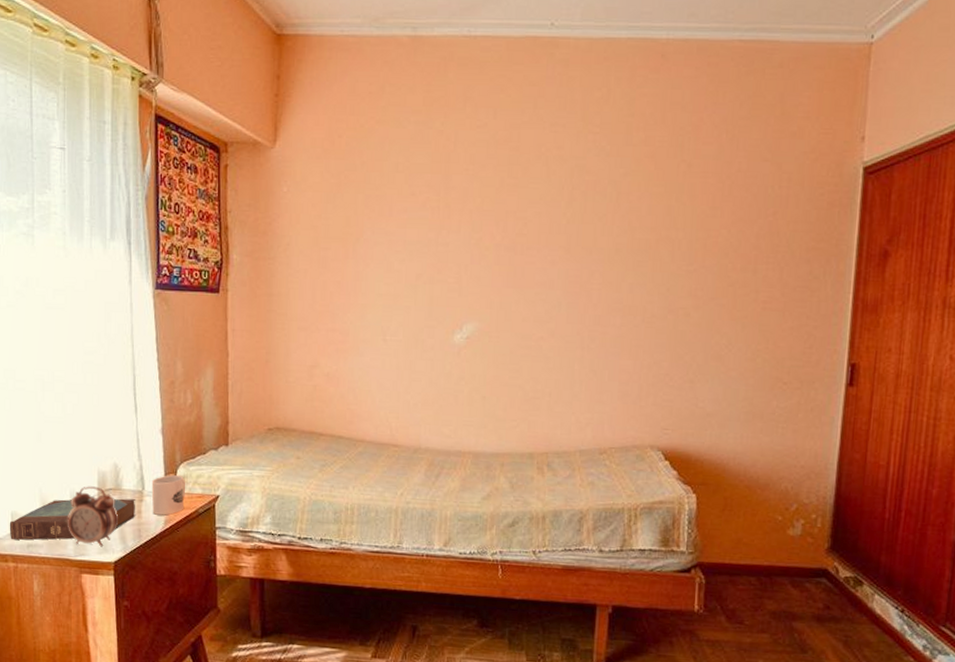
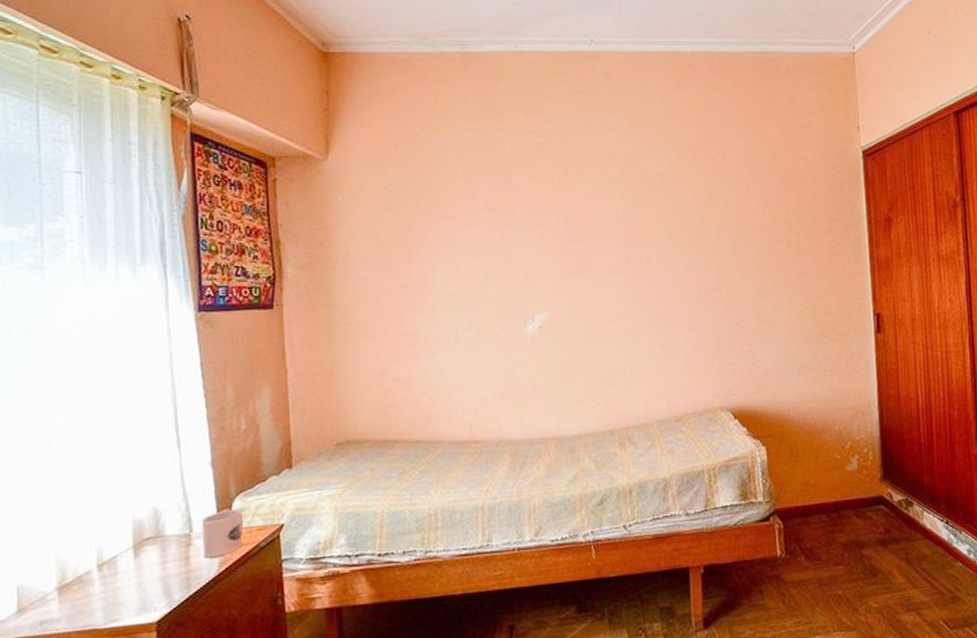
book: present [9,498,136,541] -> none [14,545,183,620]
alarm clock: present [67,486,119,546] -> none [93,538,161,611]

